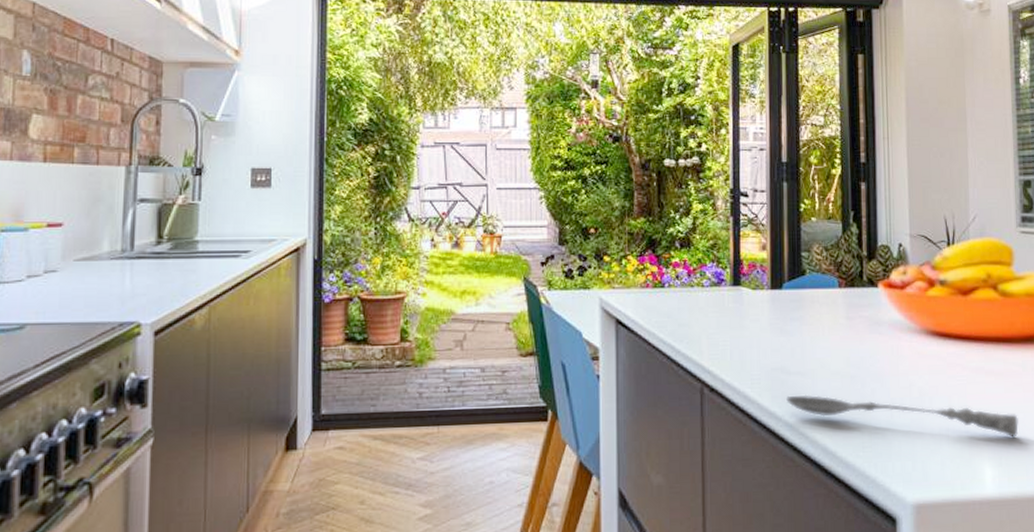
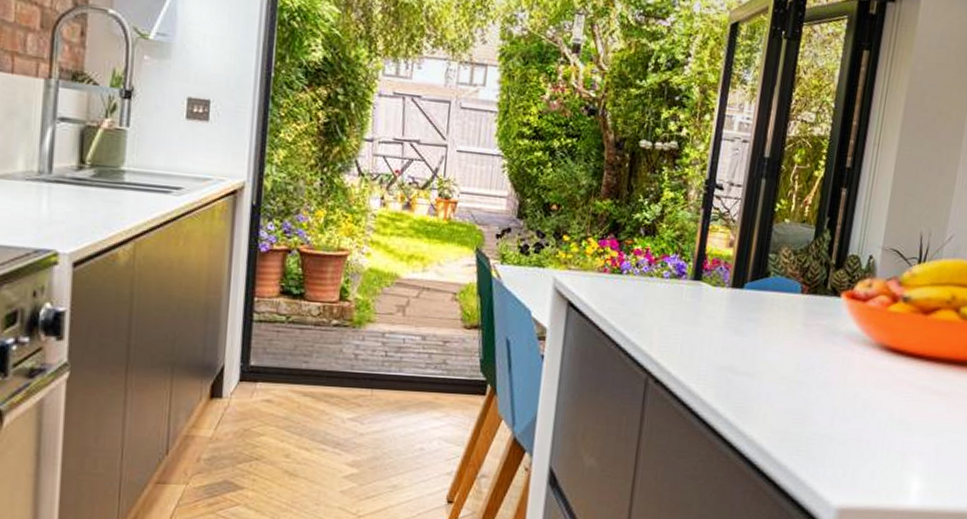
soupspoon: present [786,394,1018,438] -> none [730,395,954,456]

